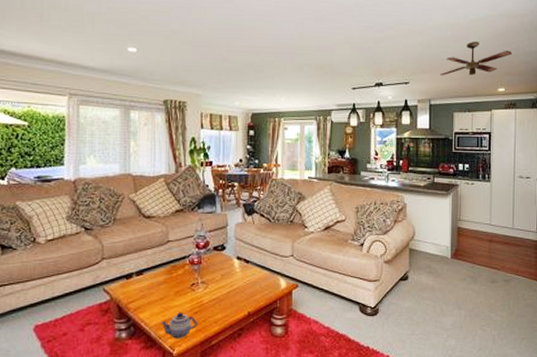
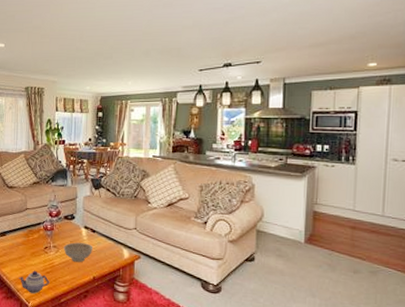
decorative bowl: none [213,276,246,298] -> present [63,242,92,263]
ceiling fan: present [440,42,512,76] -> none [297,14,388,53]

